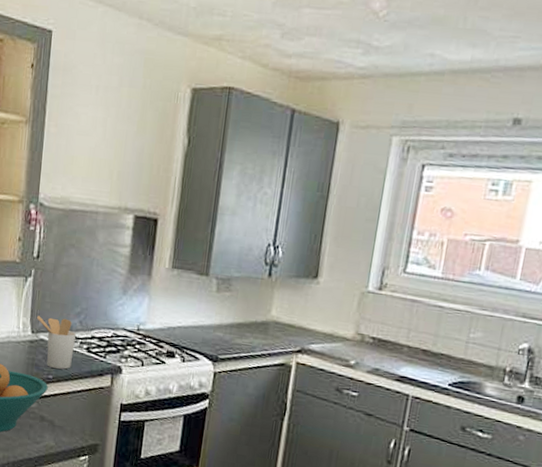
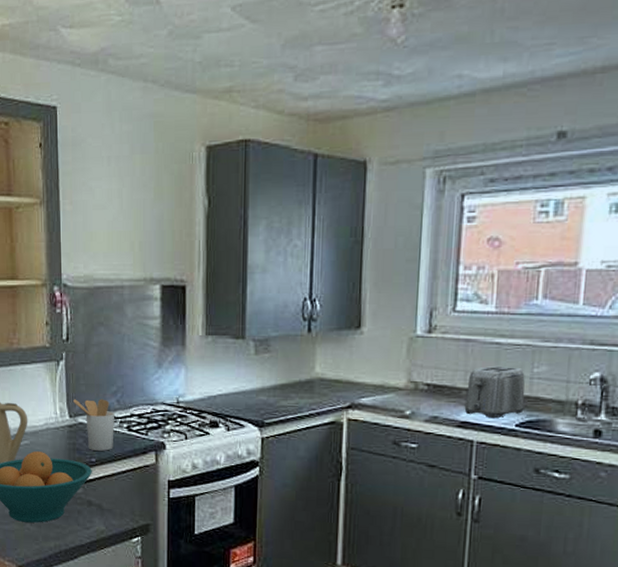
toaster: none [404,327,462,376] -> present [464,366,525,419]

